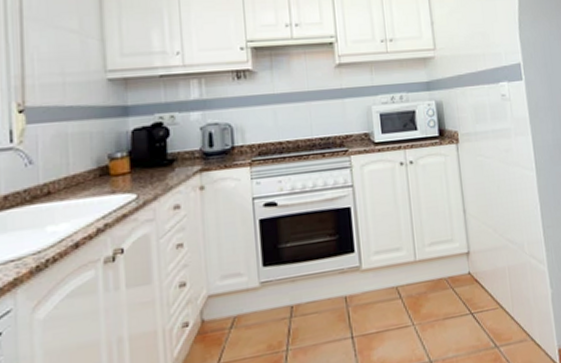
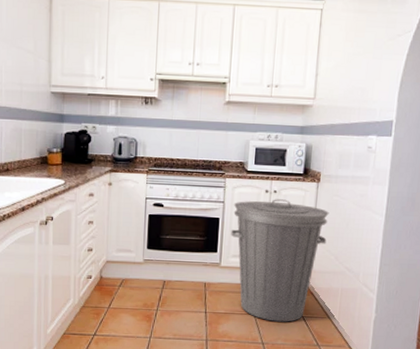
trash can: none [366,169,480,329] -> present [231,199,329,322]

